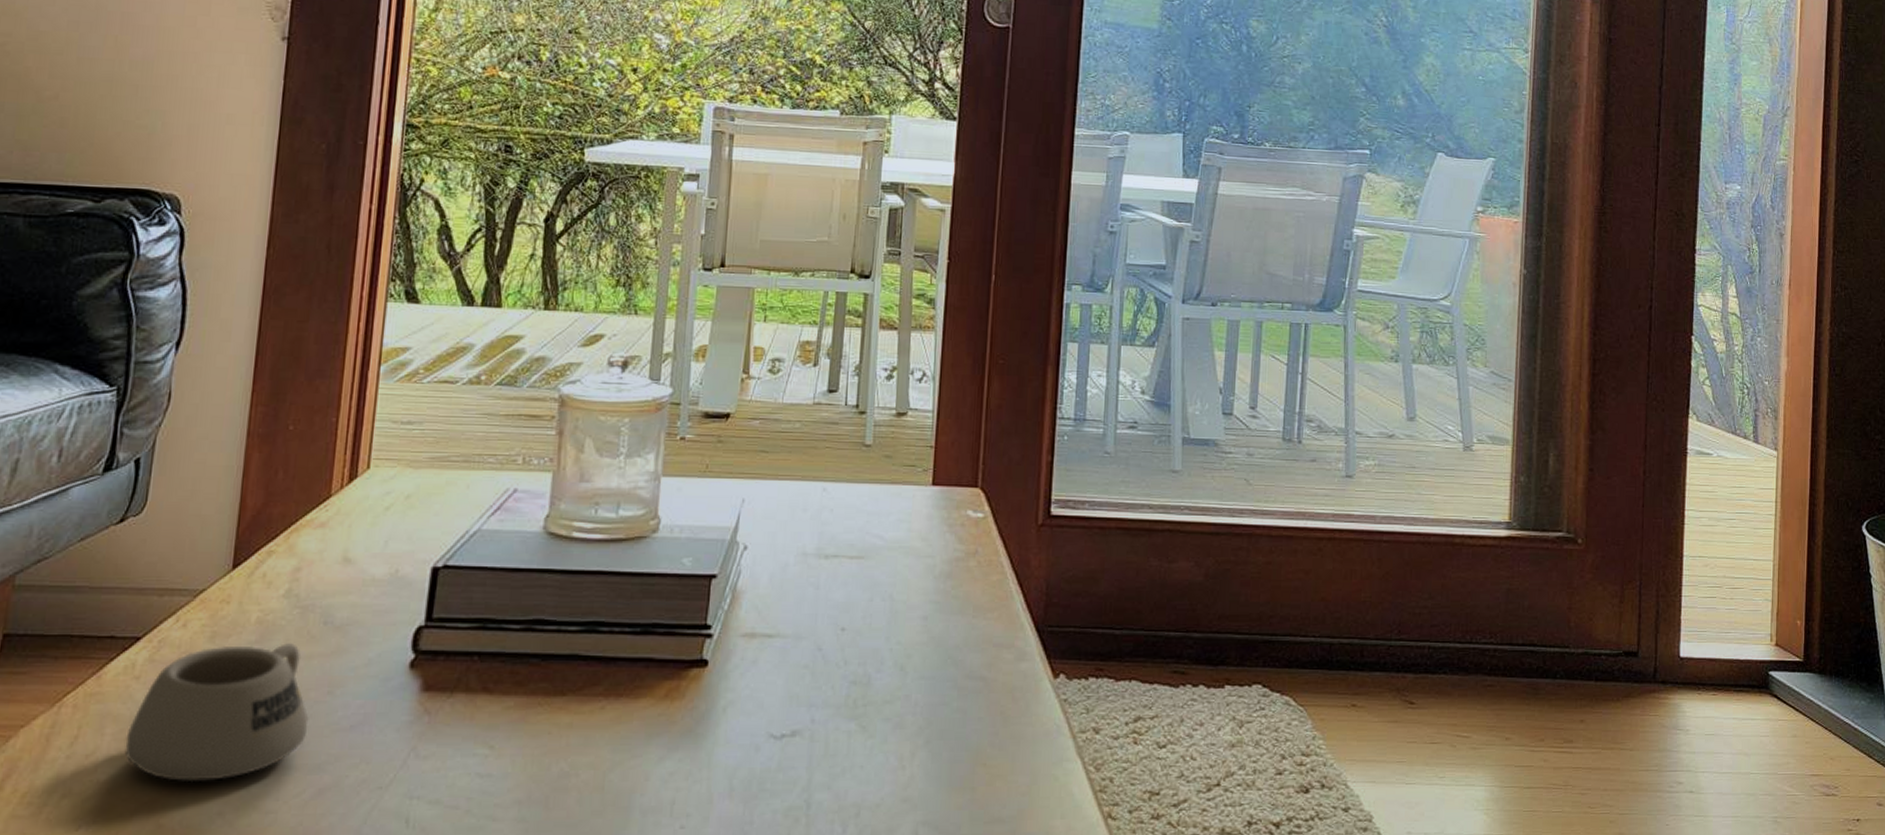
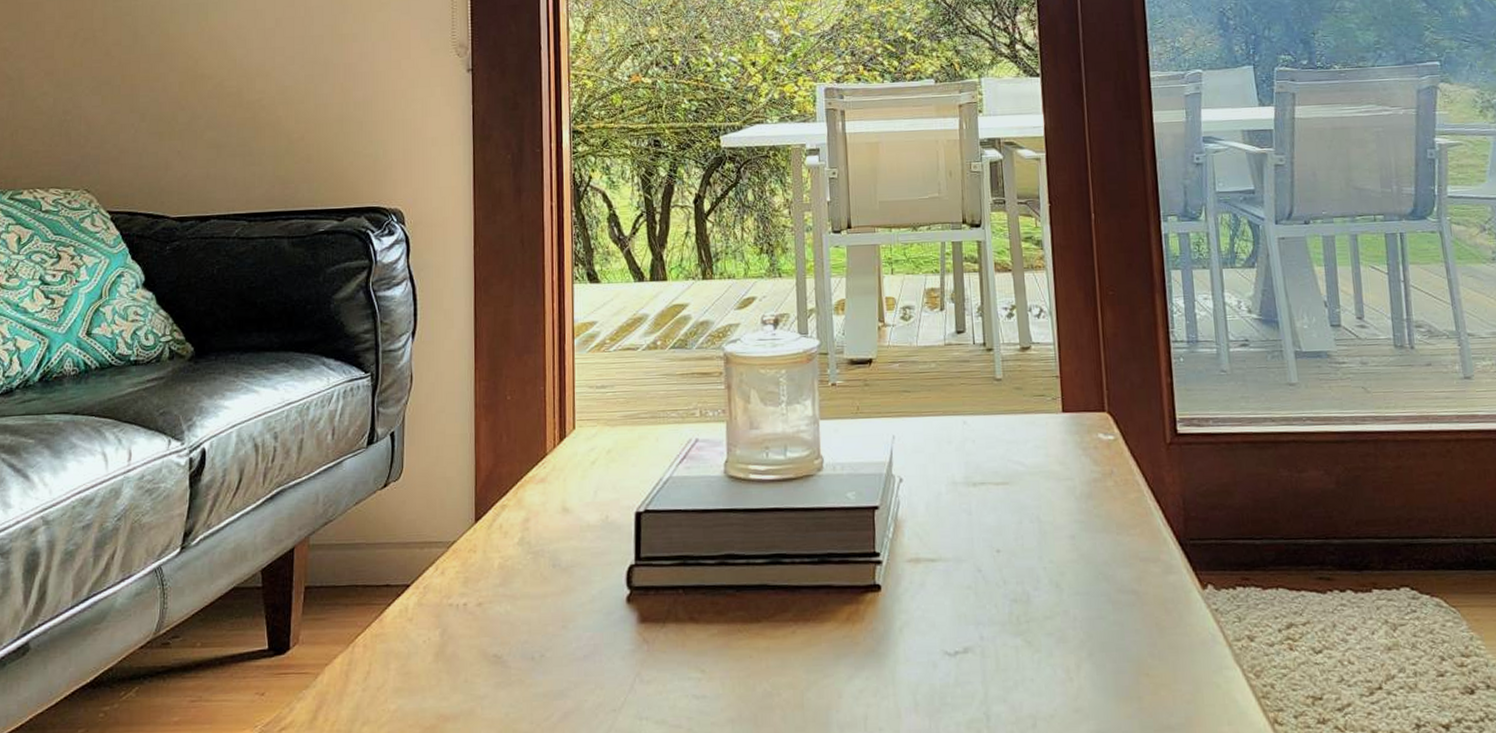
mug: present [124,643,309,783] -> none [407,585,550,710]

